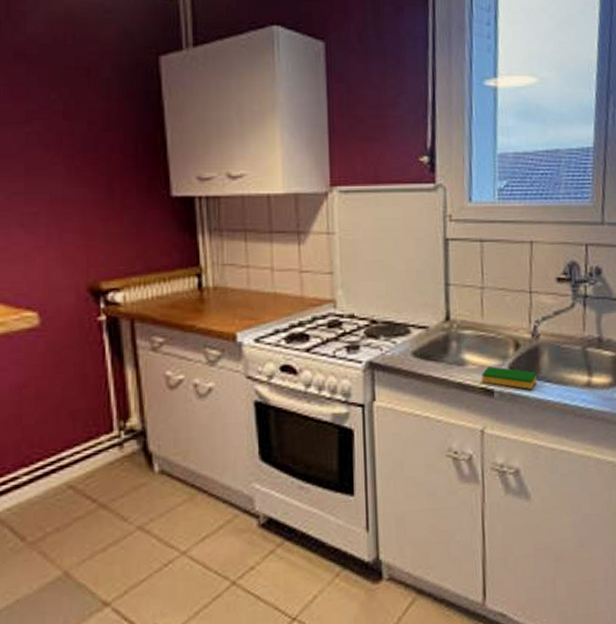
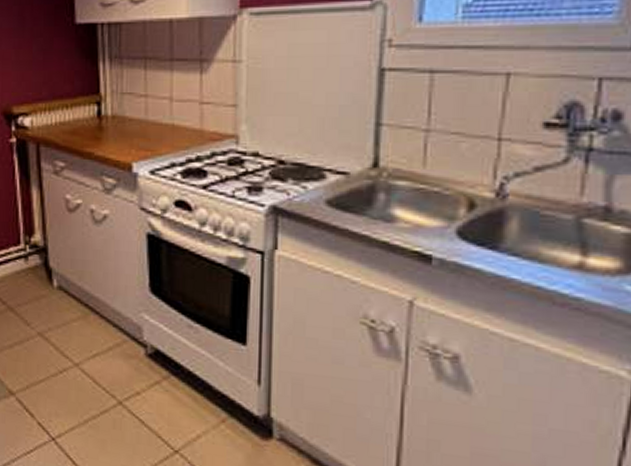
dish sponge: present [482,366,537,389] -> none [416,227,498,262]

